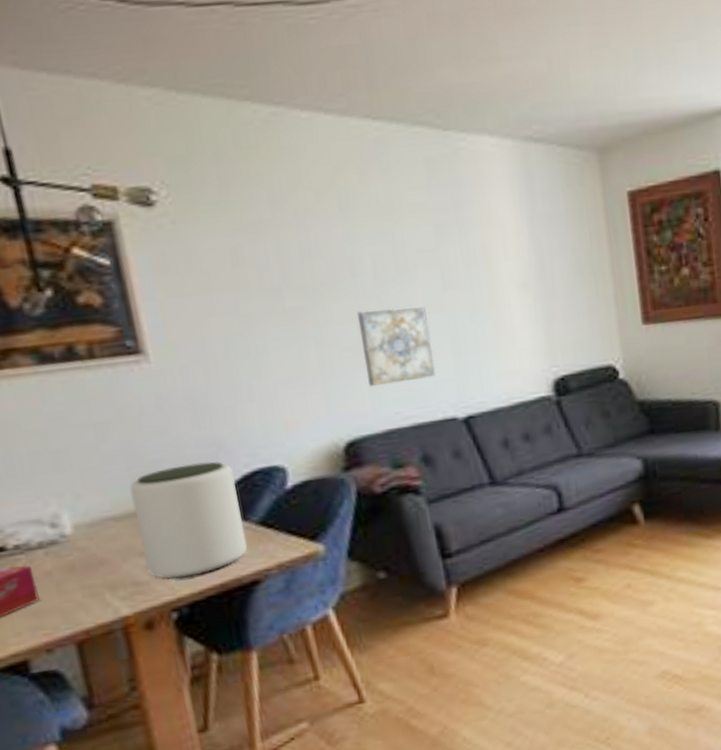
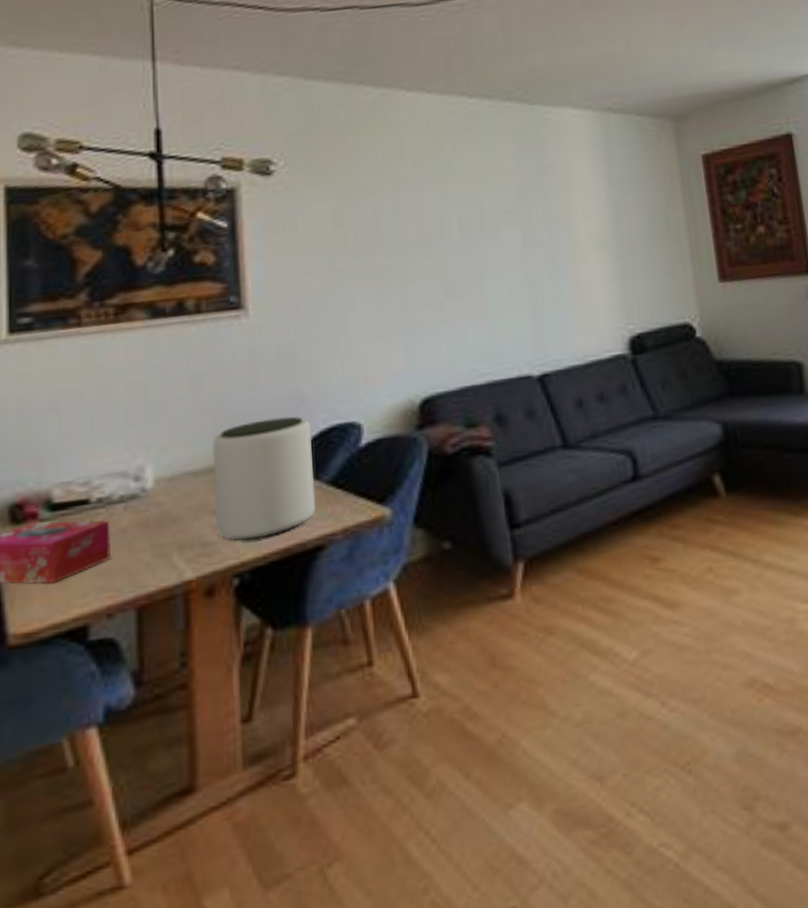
wall art: present [356,307,436,387] -> none [441,264,514,343]

